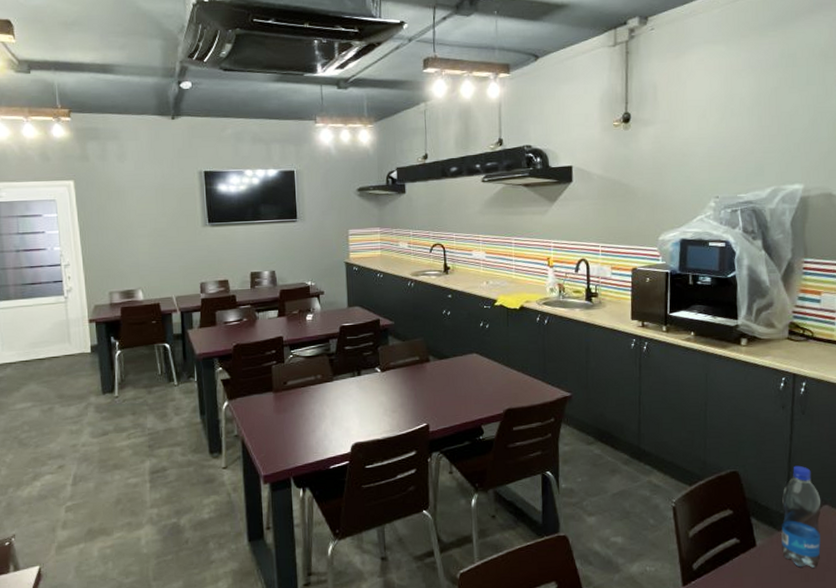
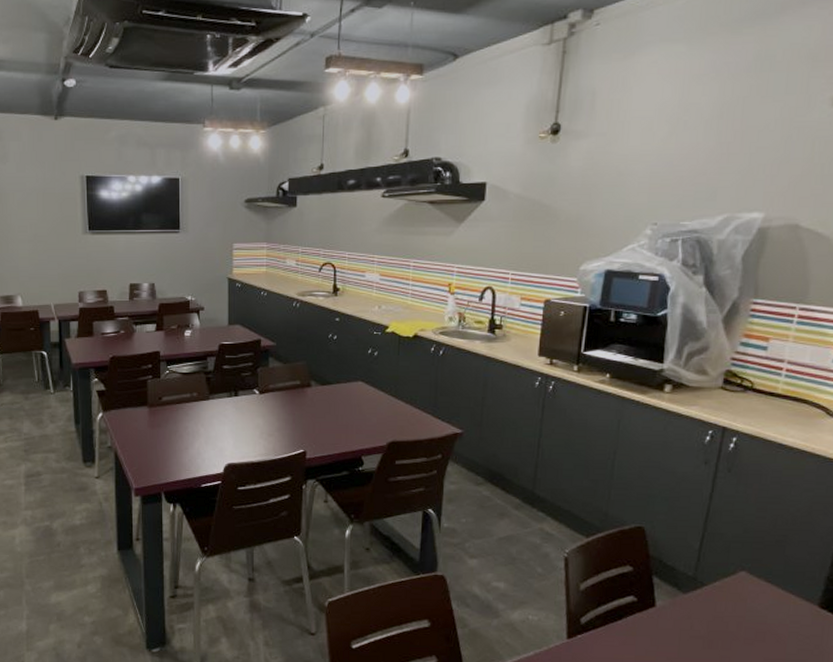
bottle: present [781,465,822,569] -> none [685,526,738,637]

